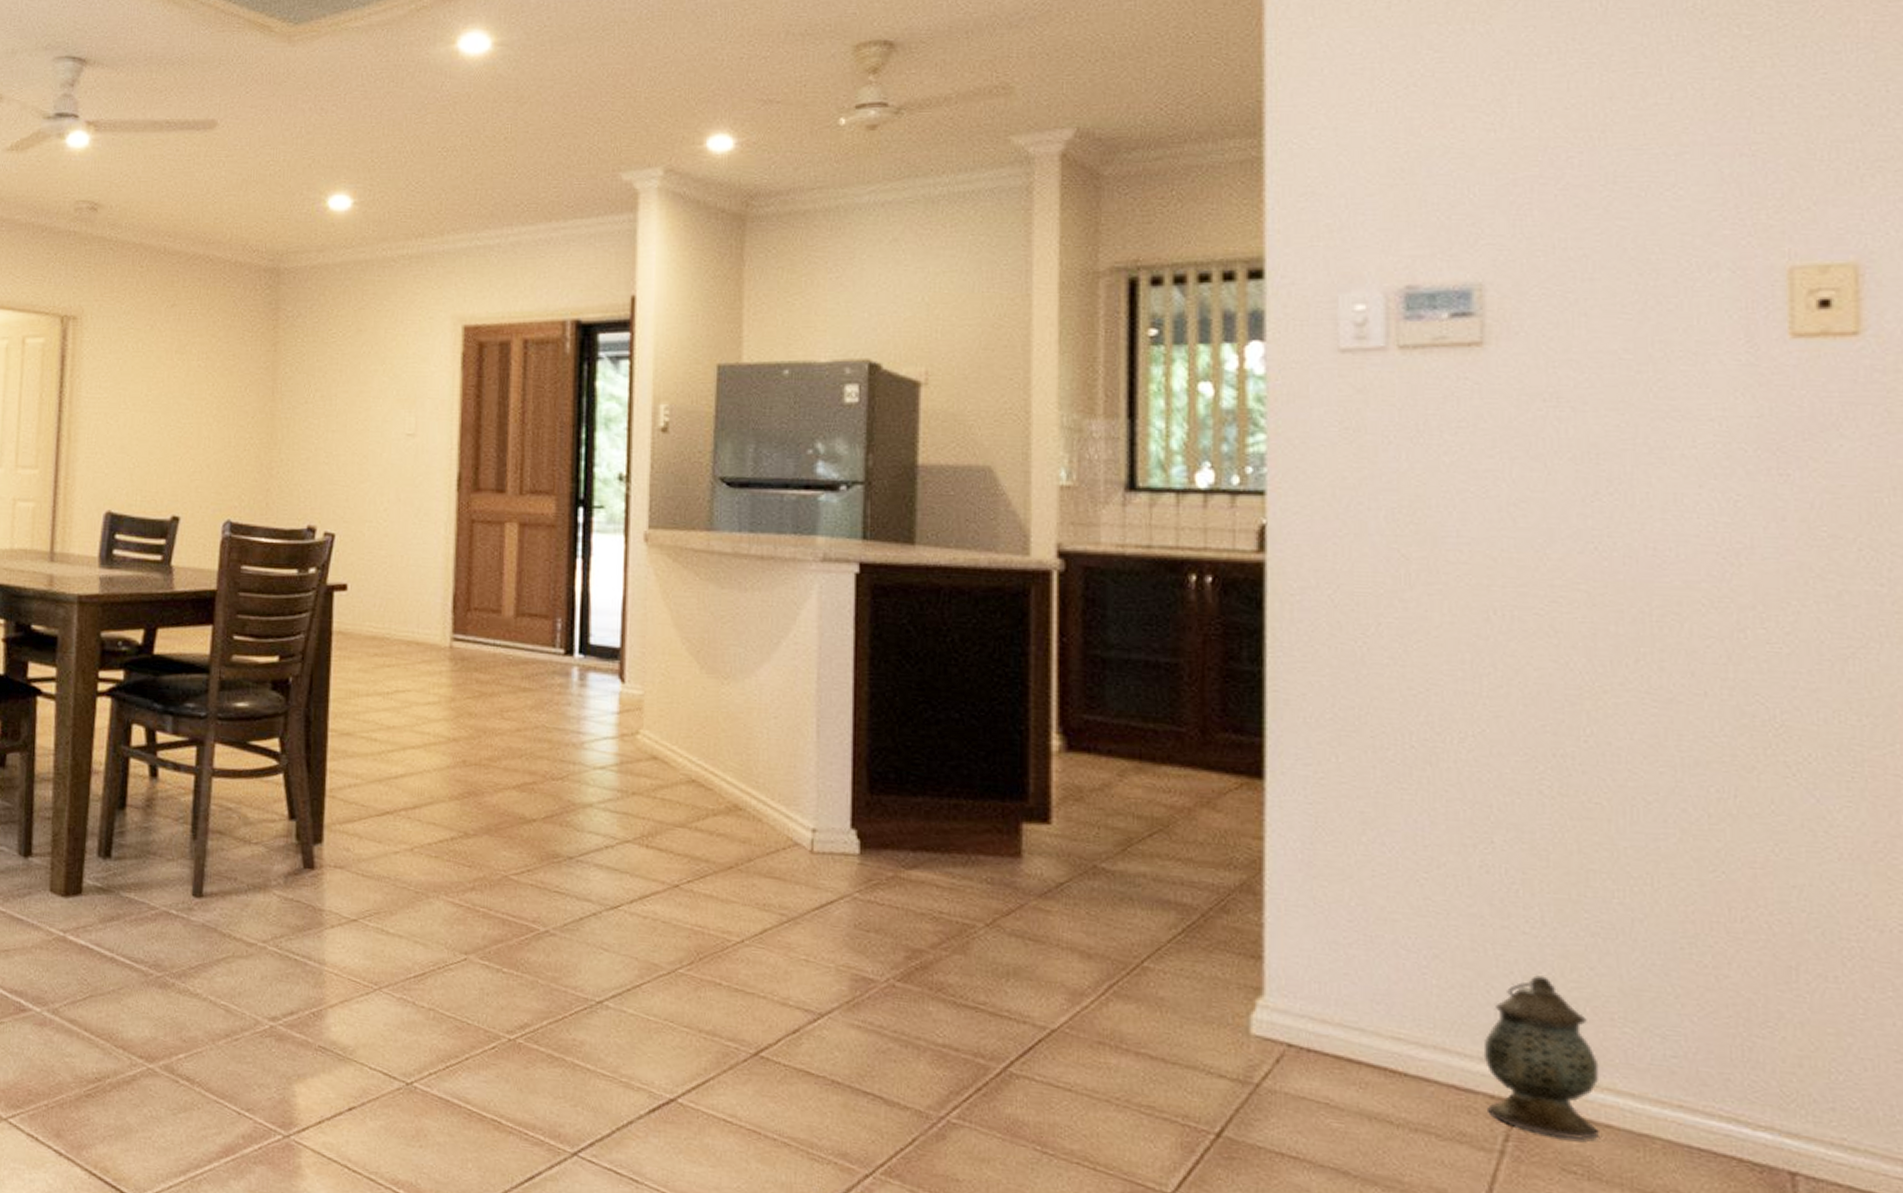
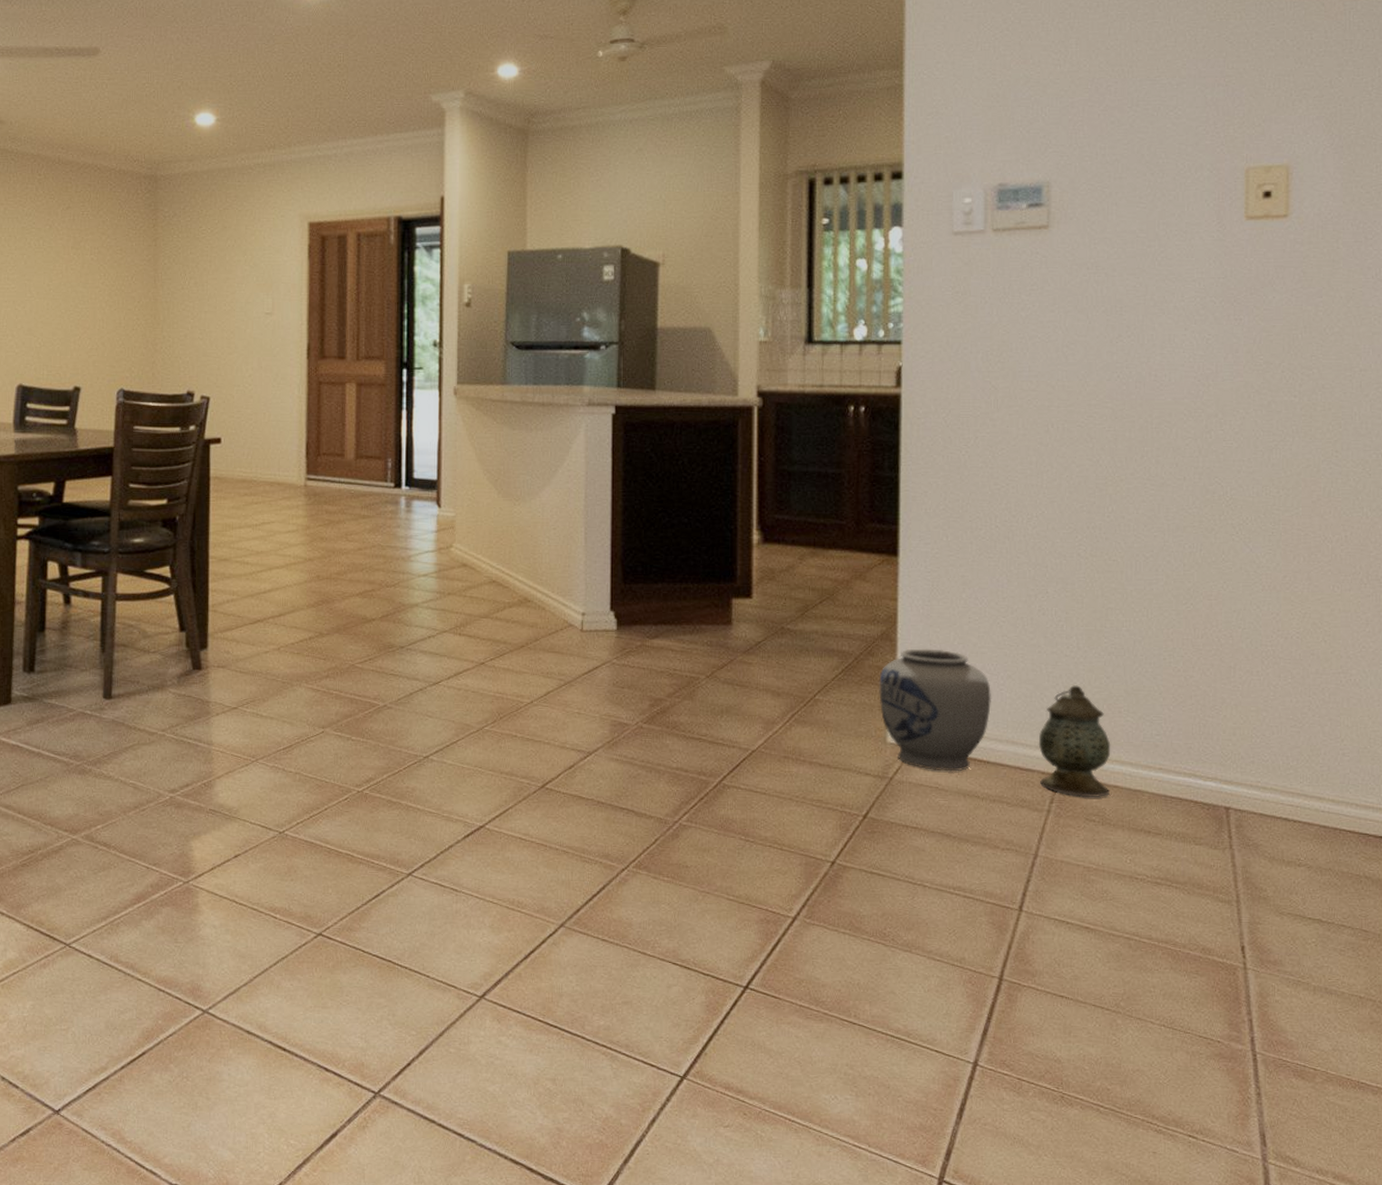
vase: none [1237,907,1410,1085] -> present [879,648,992,772]

